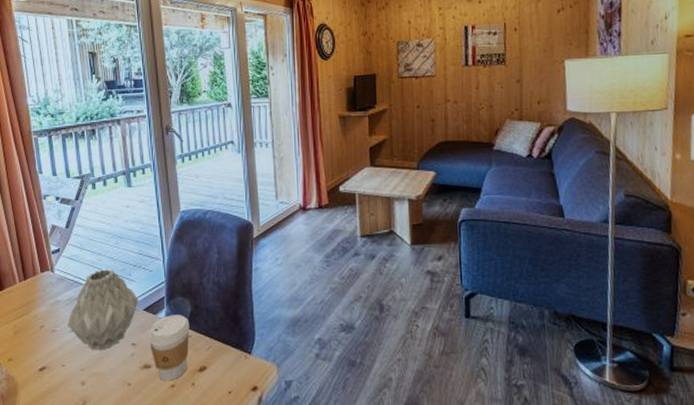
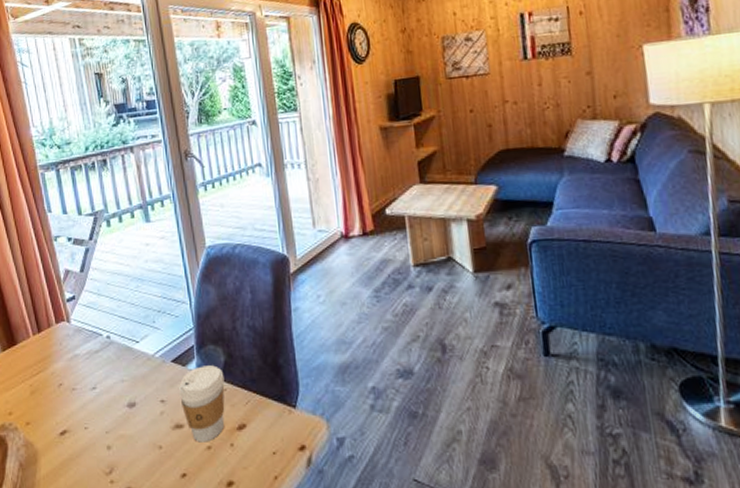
vase: present [68,268,139,351] -> none [88,315,166,410]

